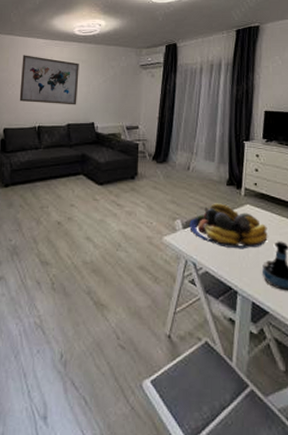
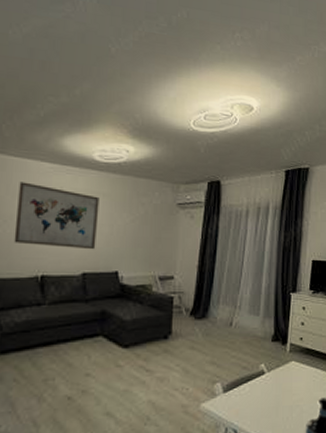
fruit bowl: present [189,203,268,249] -> none [230,361,312,410]

